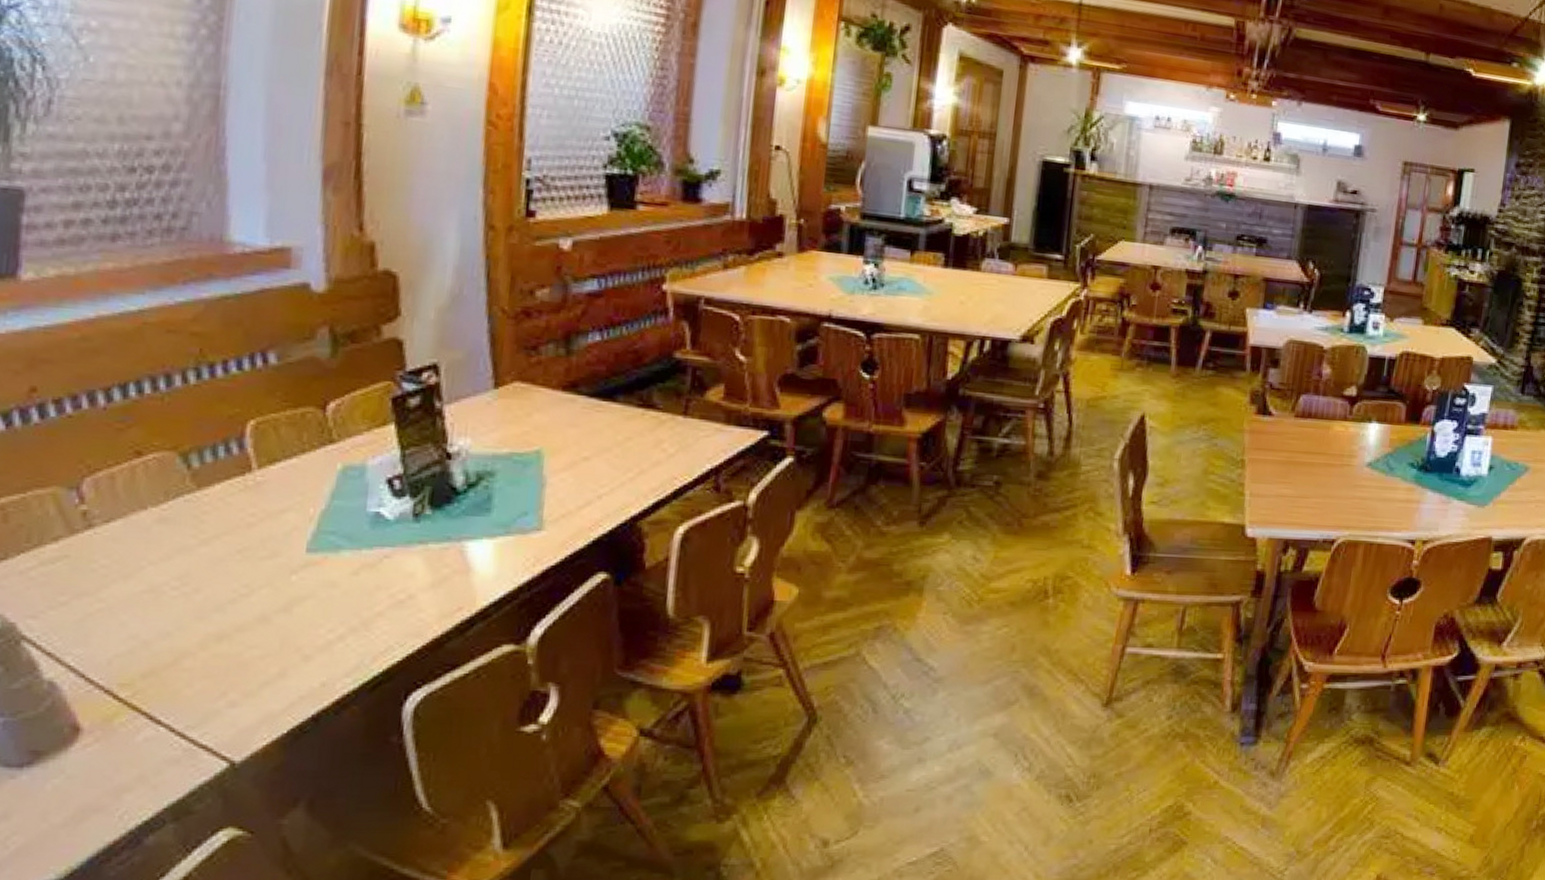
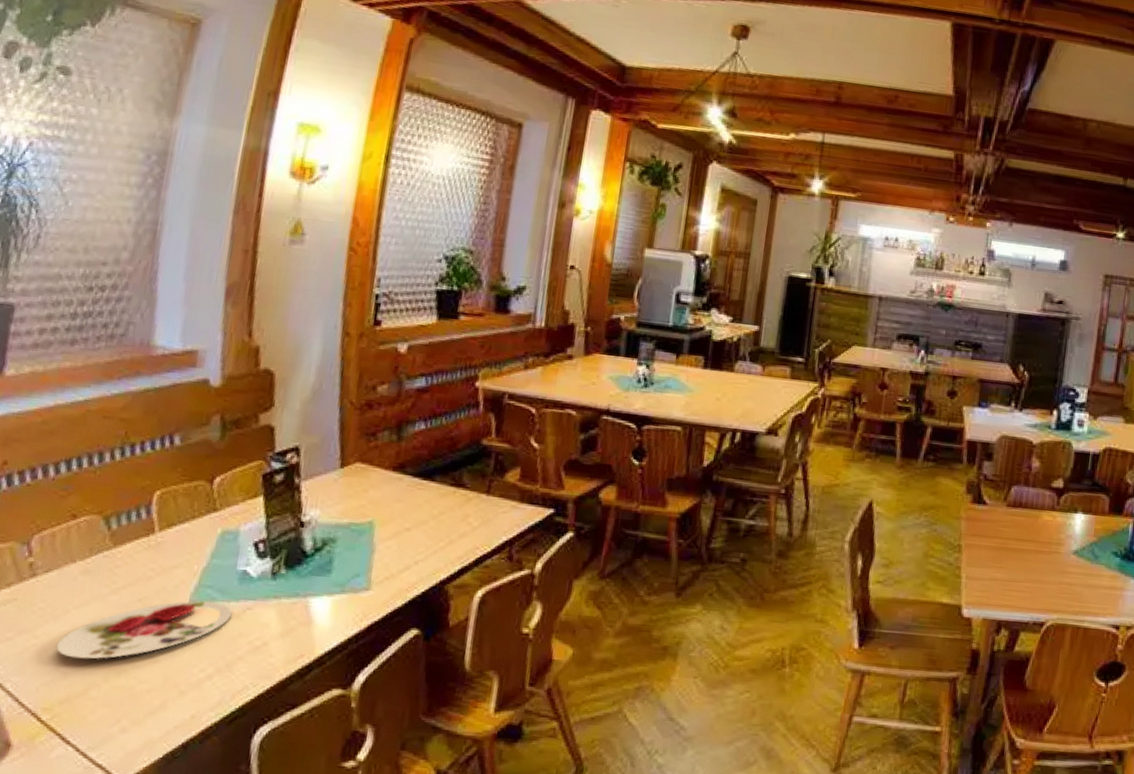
plate: none [129,550,365,624] -> present [55,601,232,659]

